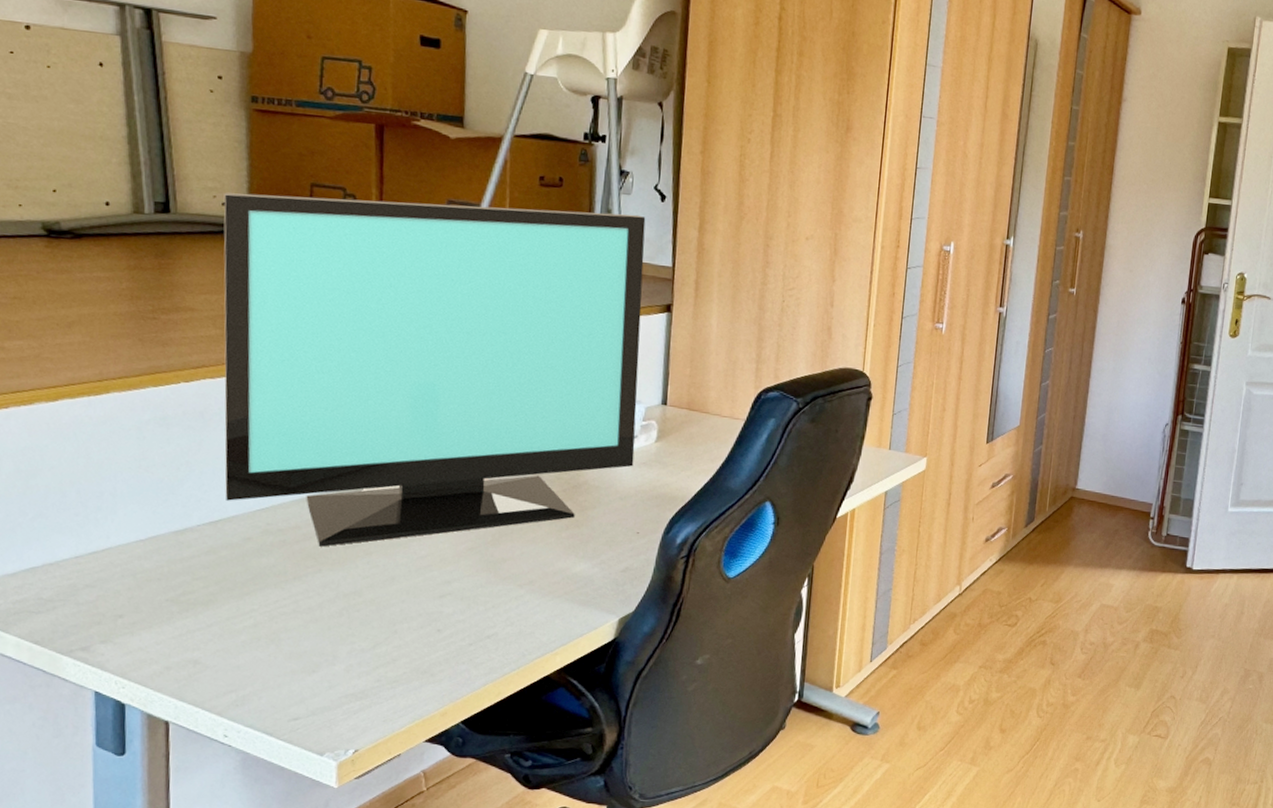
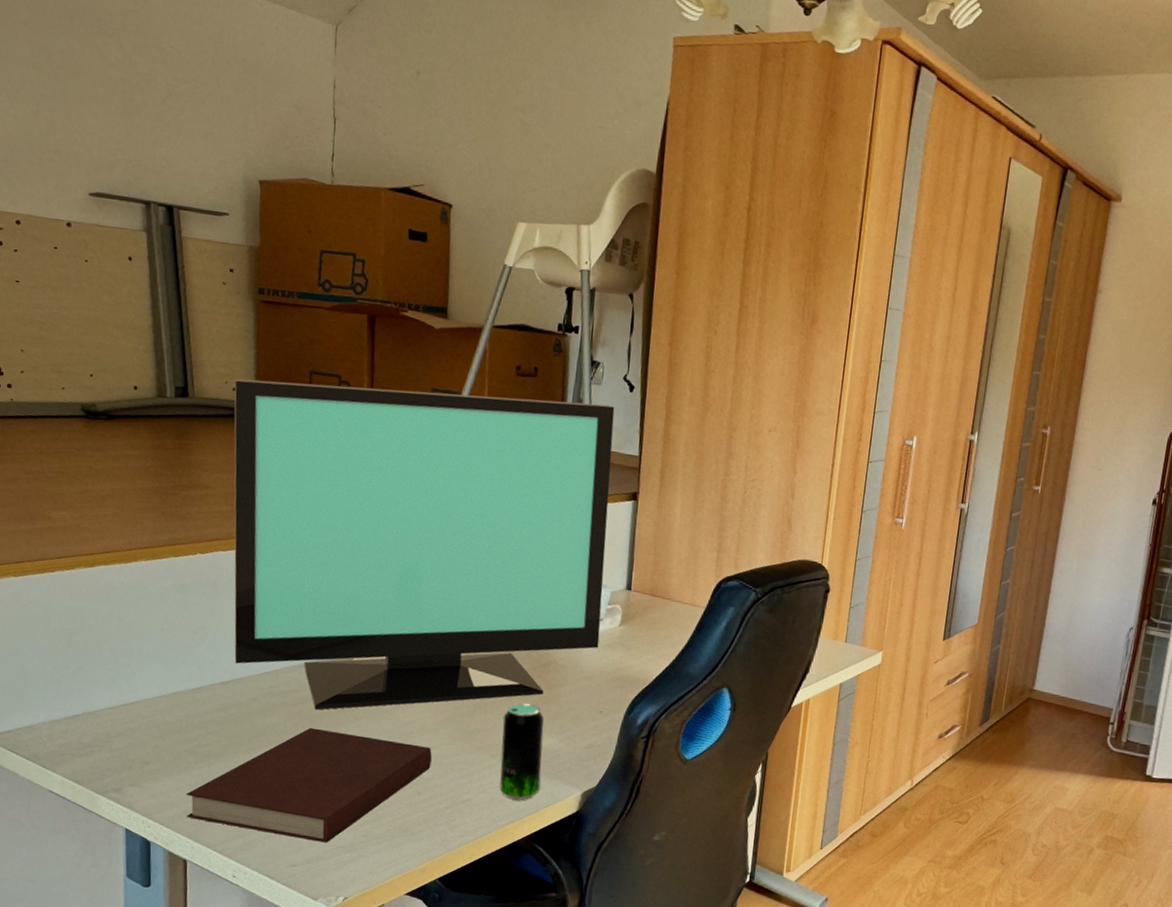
notebook: none [168,566,453,691] -> present [186,727,432,843]
beverage can: none [528,528,576,631] -> present [499,703,544,800]

